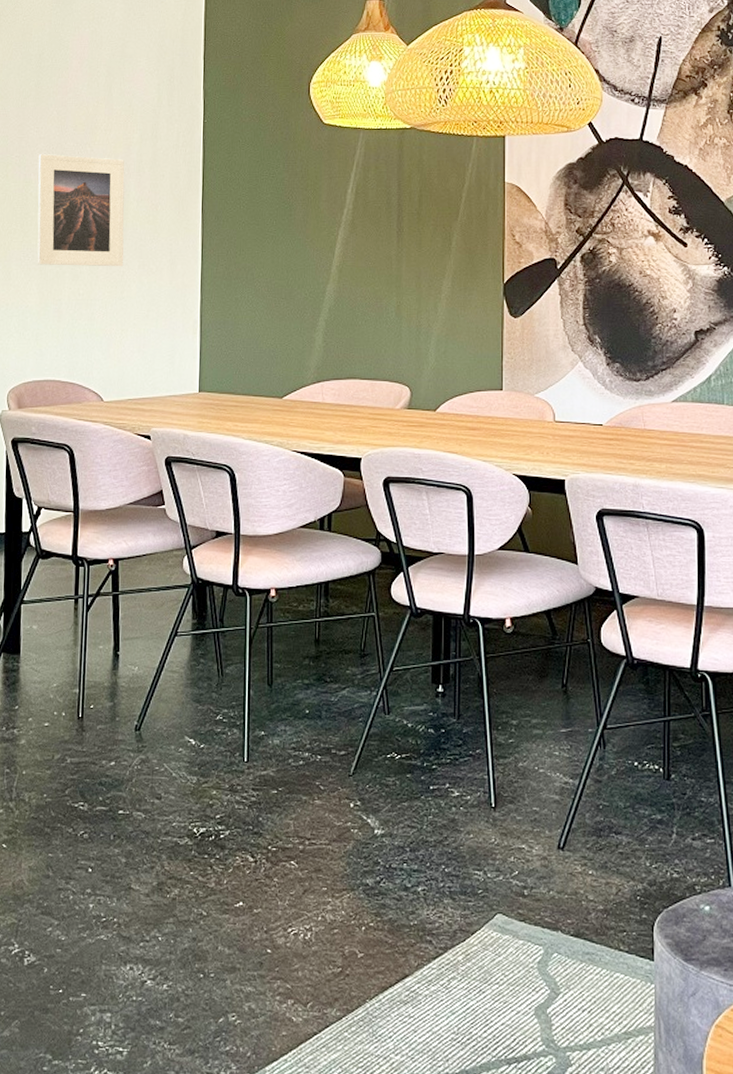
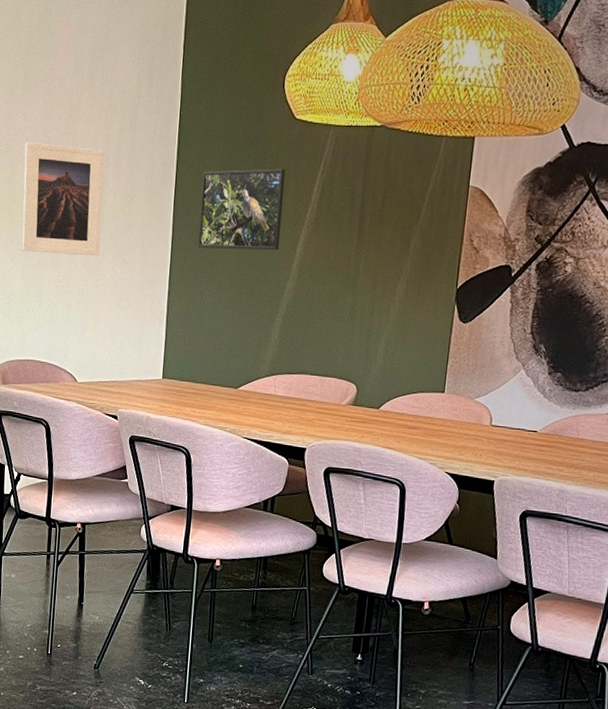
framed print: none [230,172,317,254] -> present [198,168,285,250]

